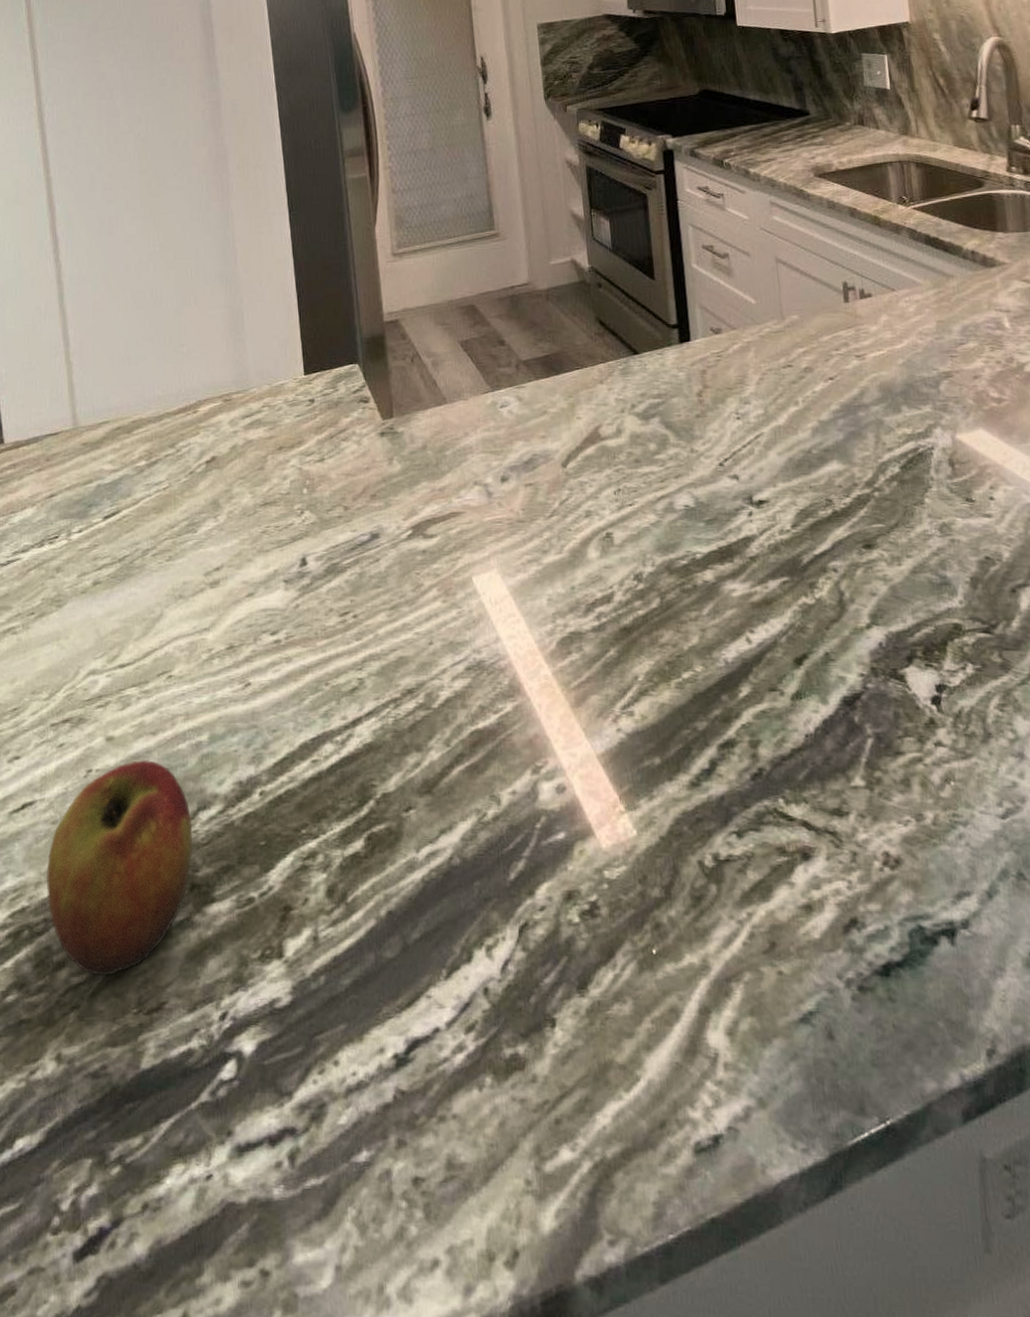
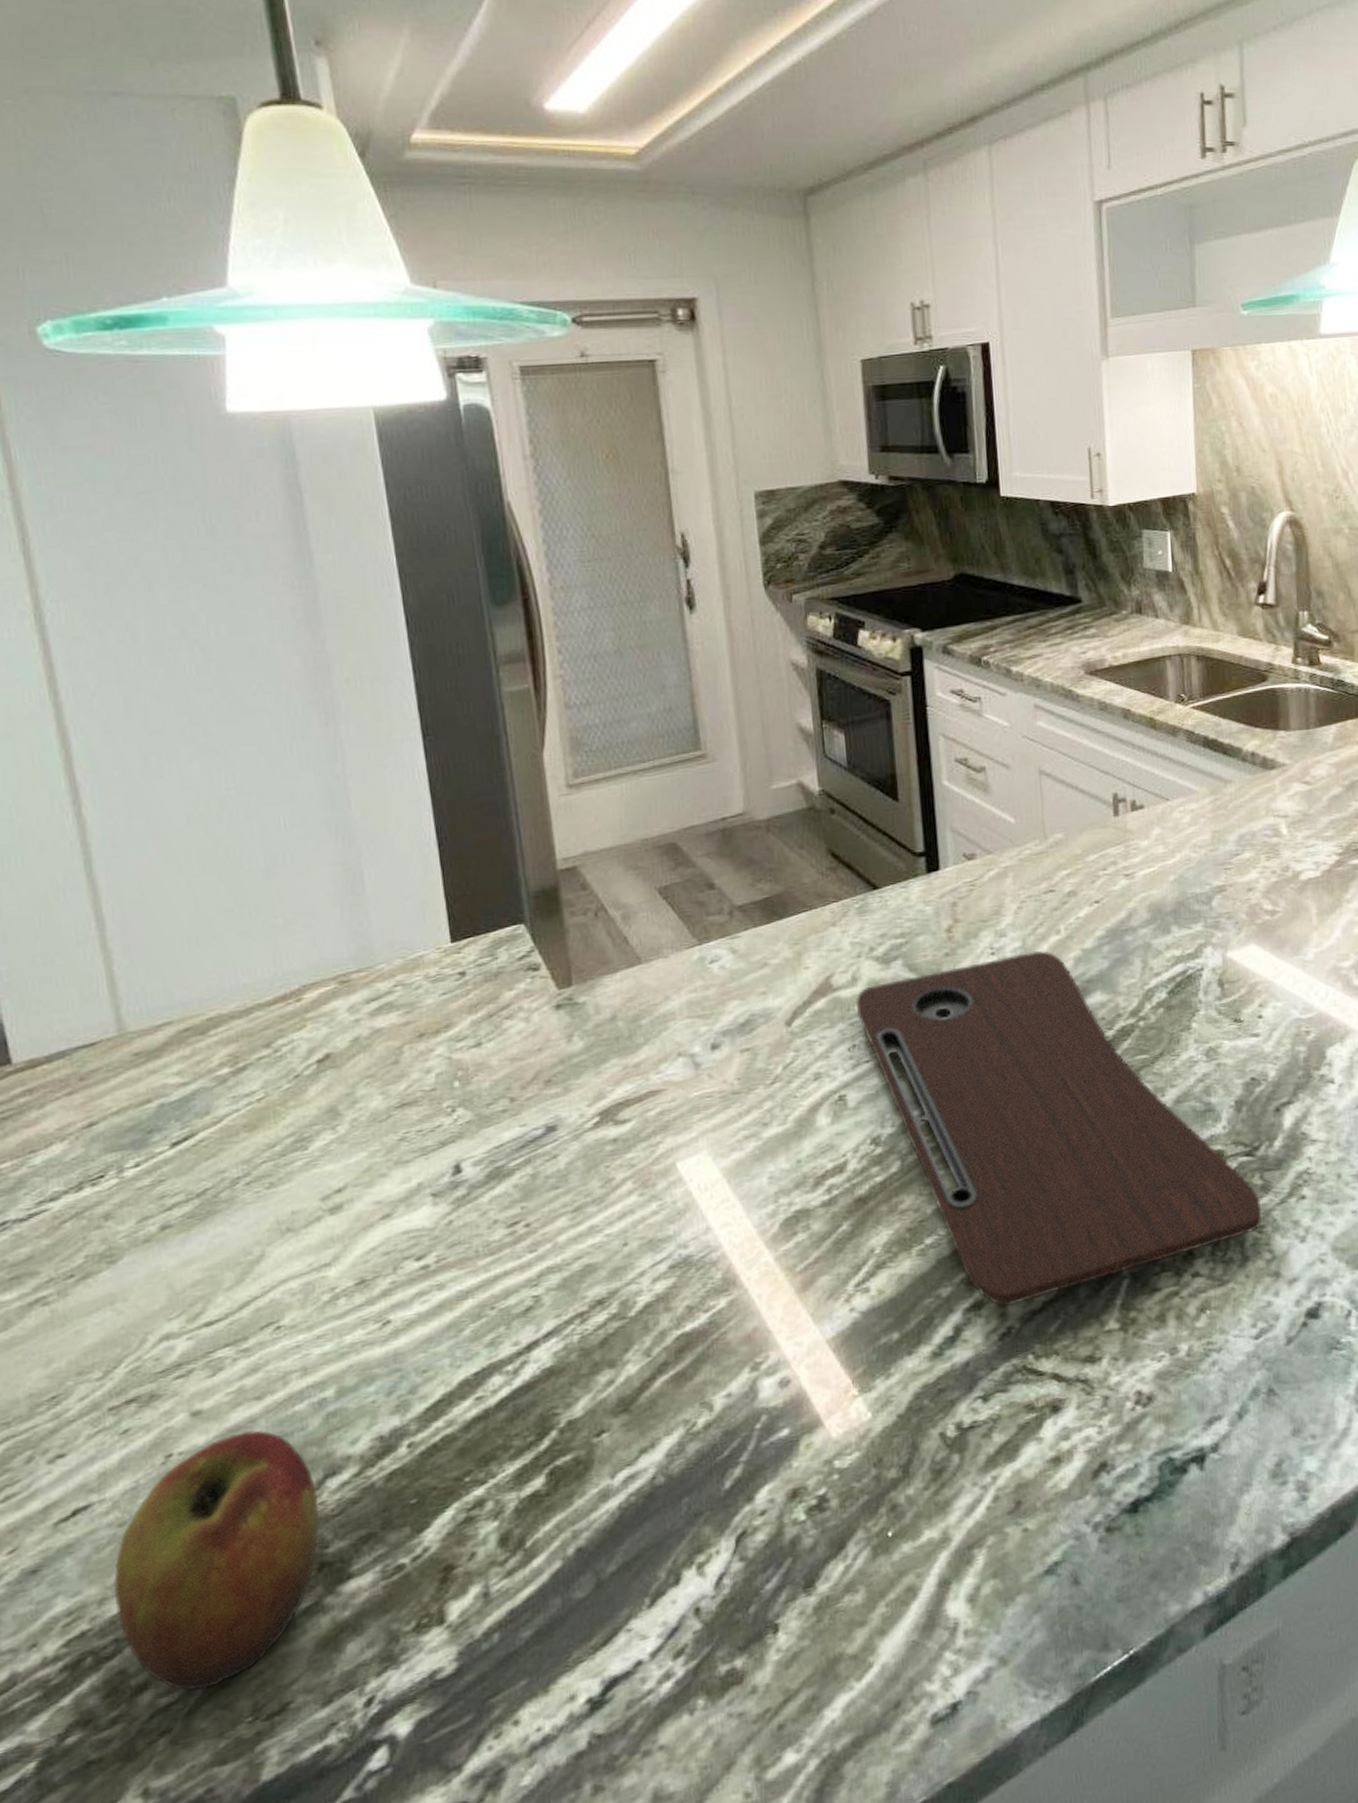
cutting board: none [621,418,1004,747] -> present [856,950,1263,1306]

